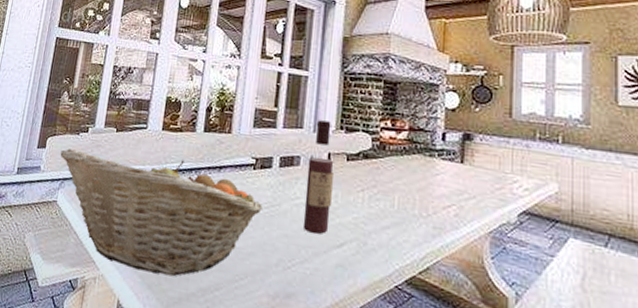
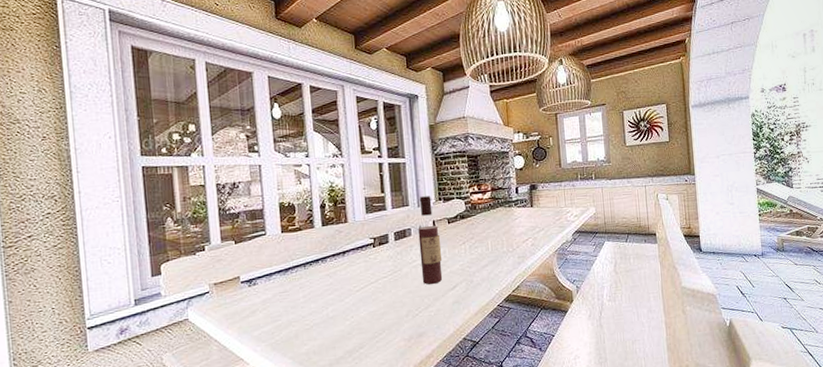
fruit basket: present [60,149,263,277] -> none [179,254,387,354]

